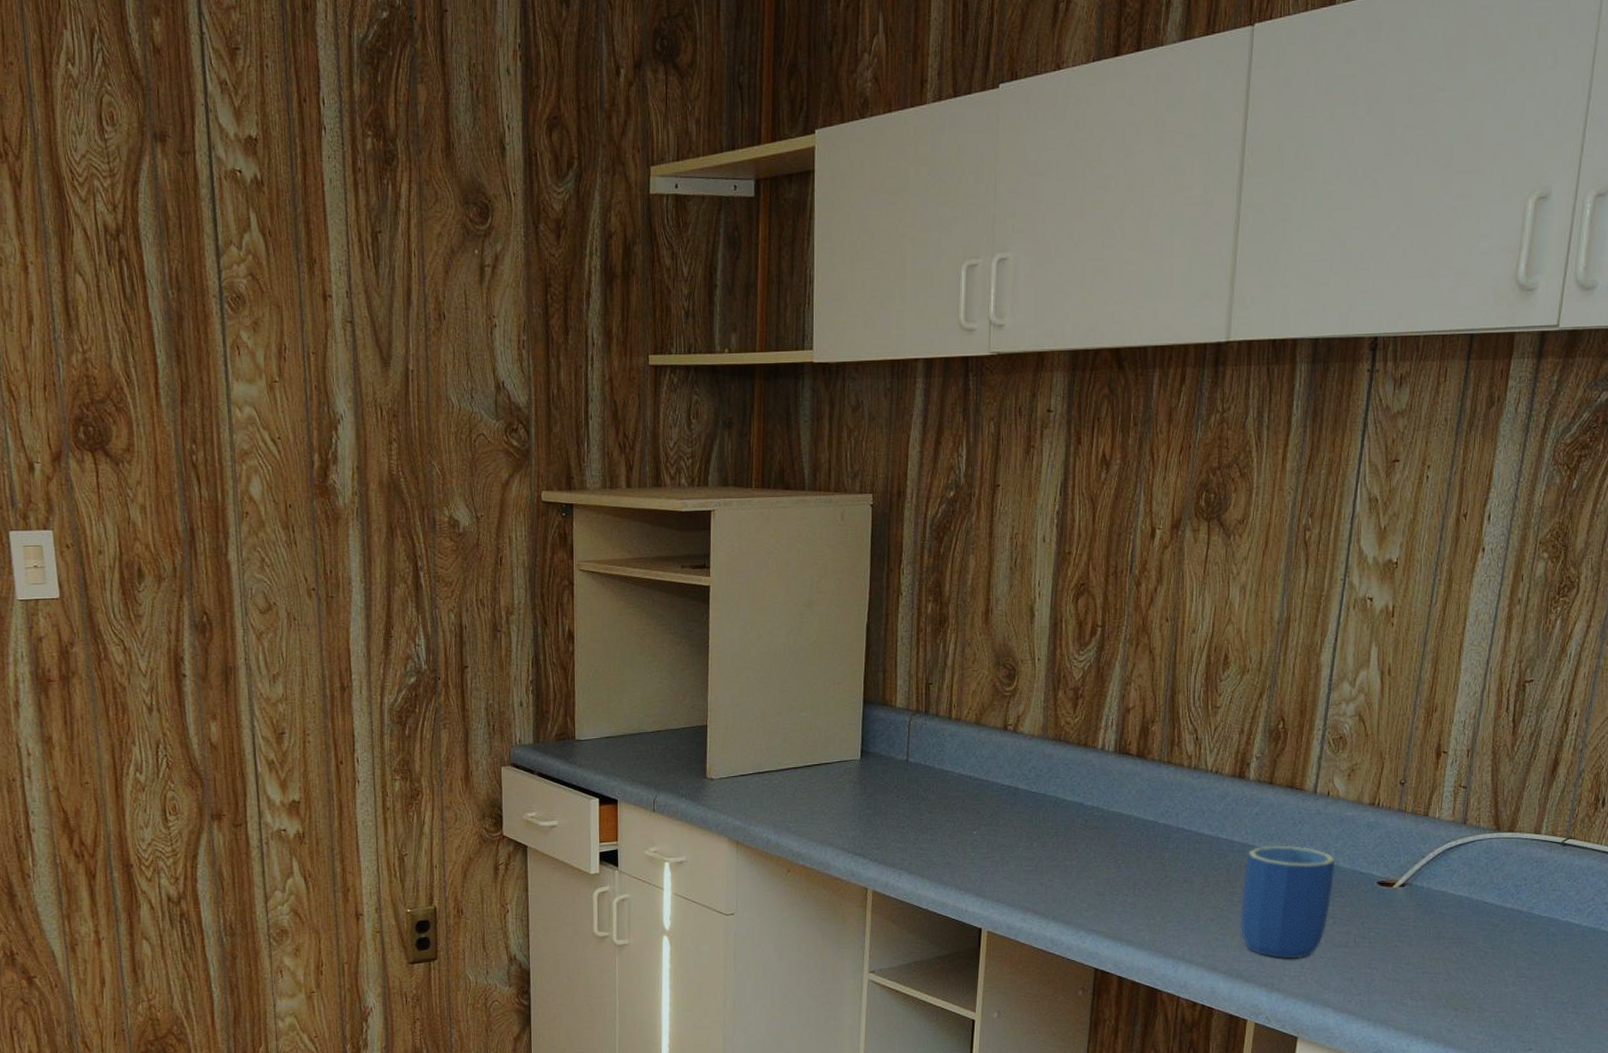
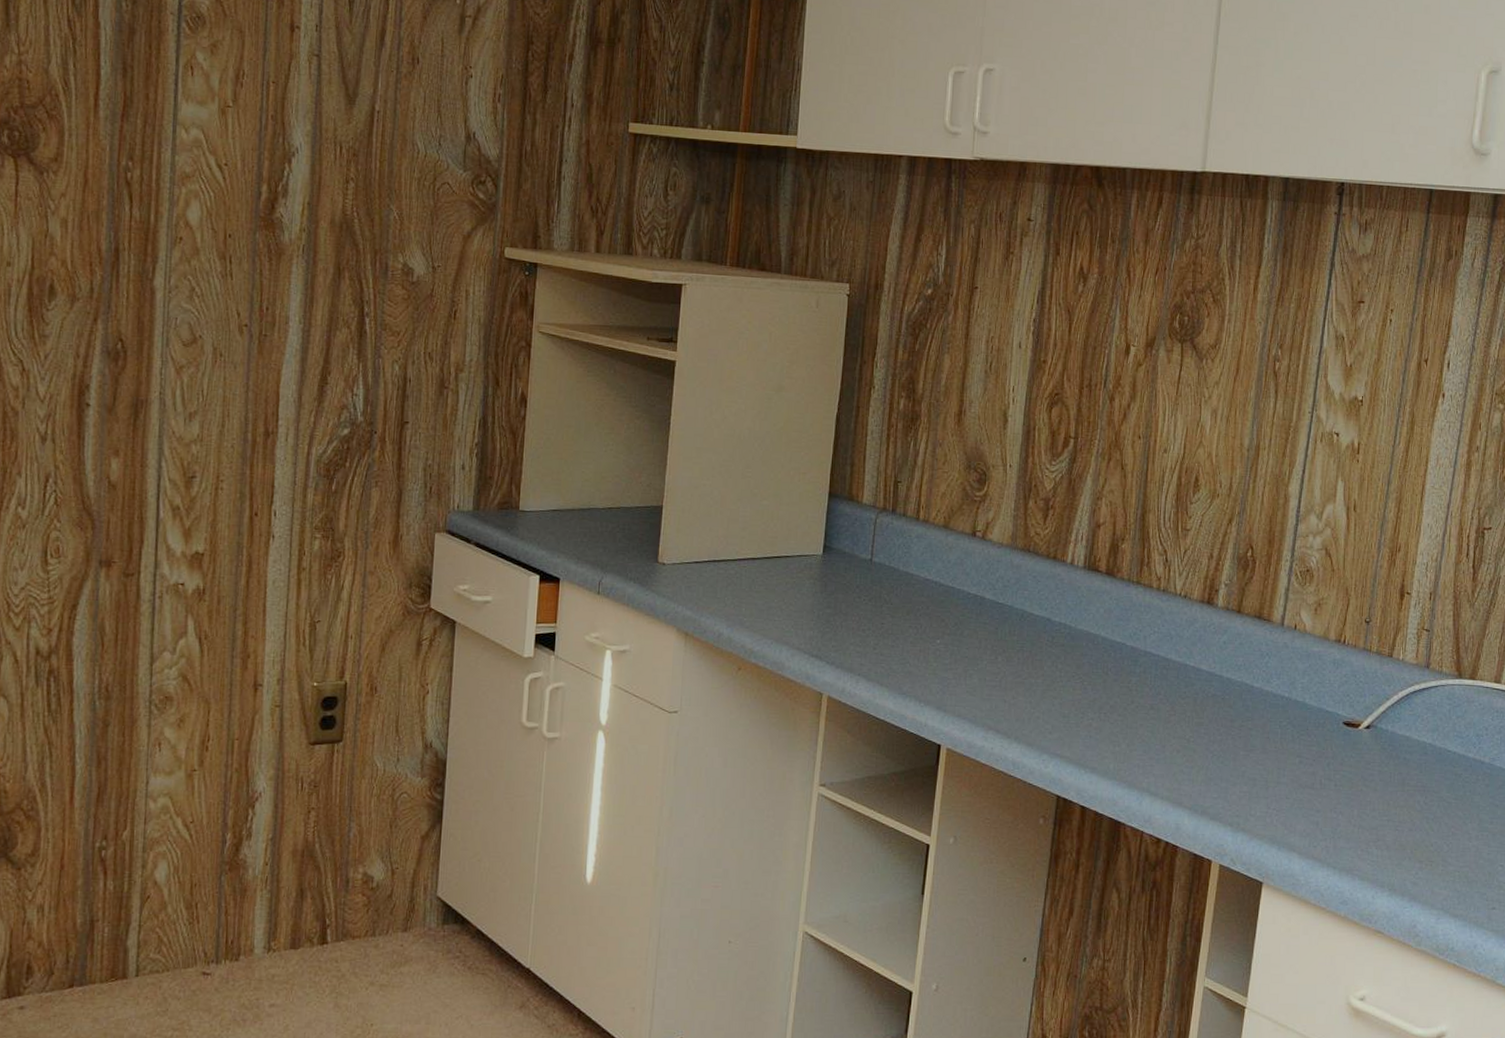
mug: present [1240,845,1336,959] -> none [1206,676,1302,798]

